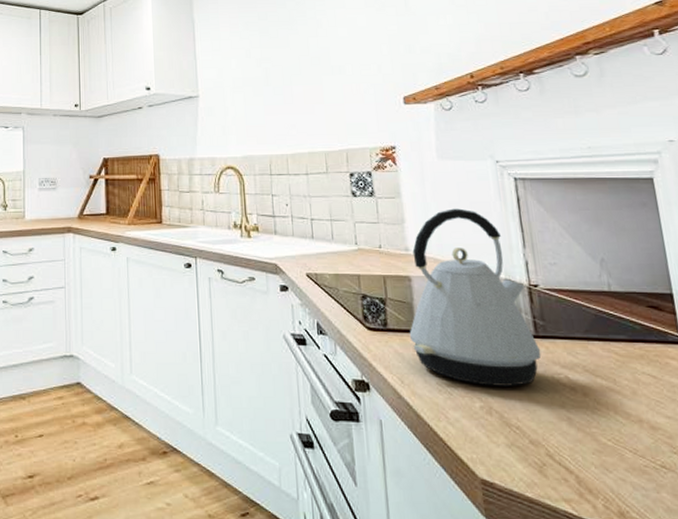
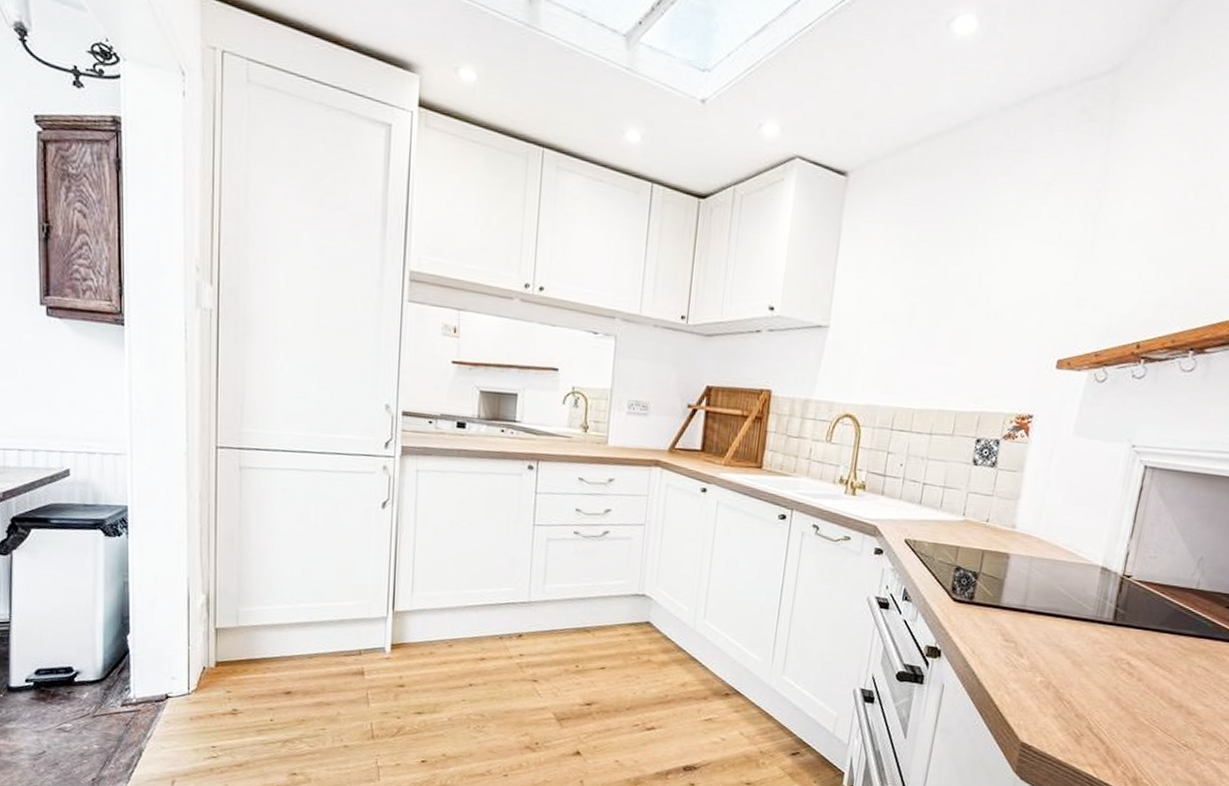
kettle: present [409,208,542,386] -> none [992,490,1119,666]

